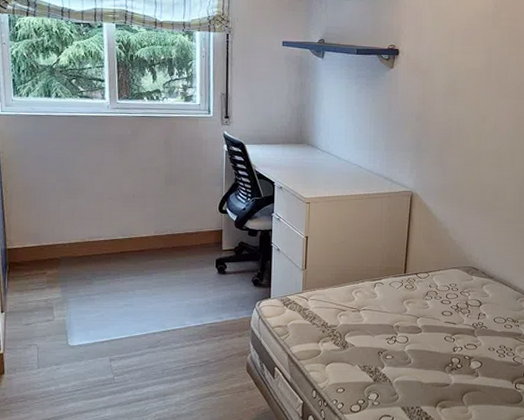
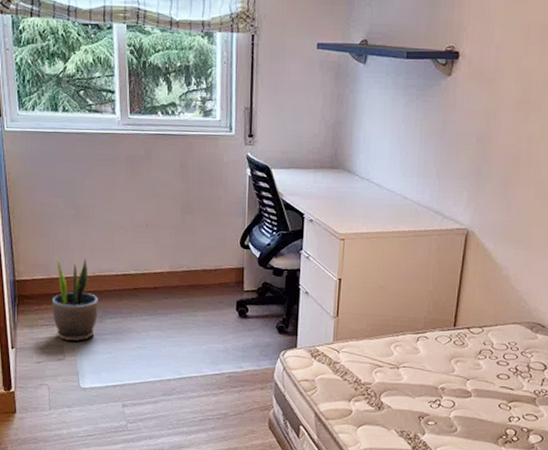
potted plant: none [42,226,87,303] -> present [52,257,98,342]

